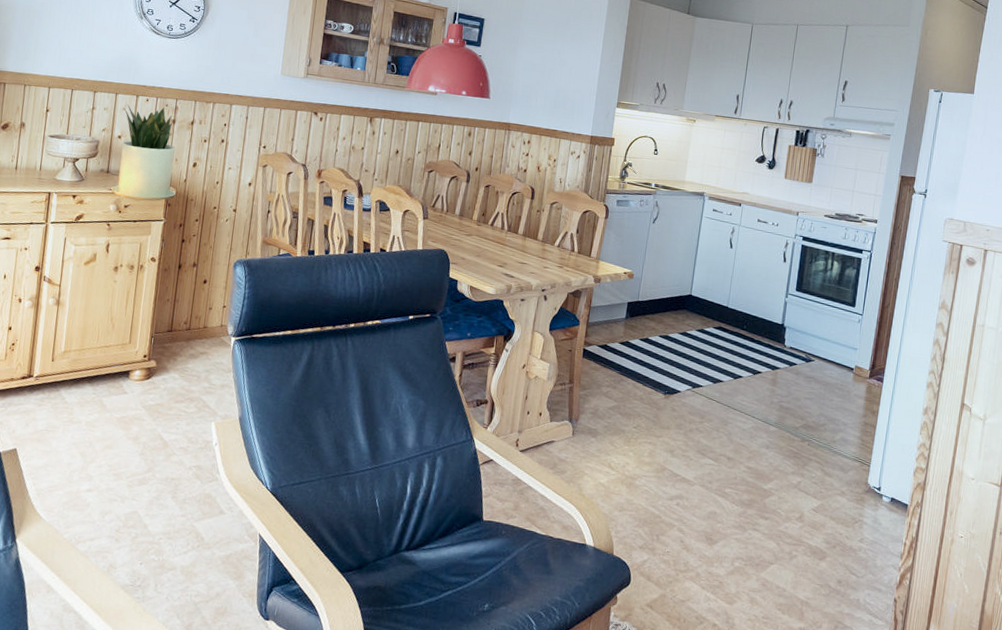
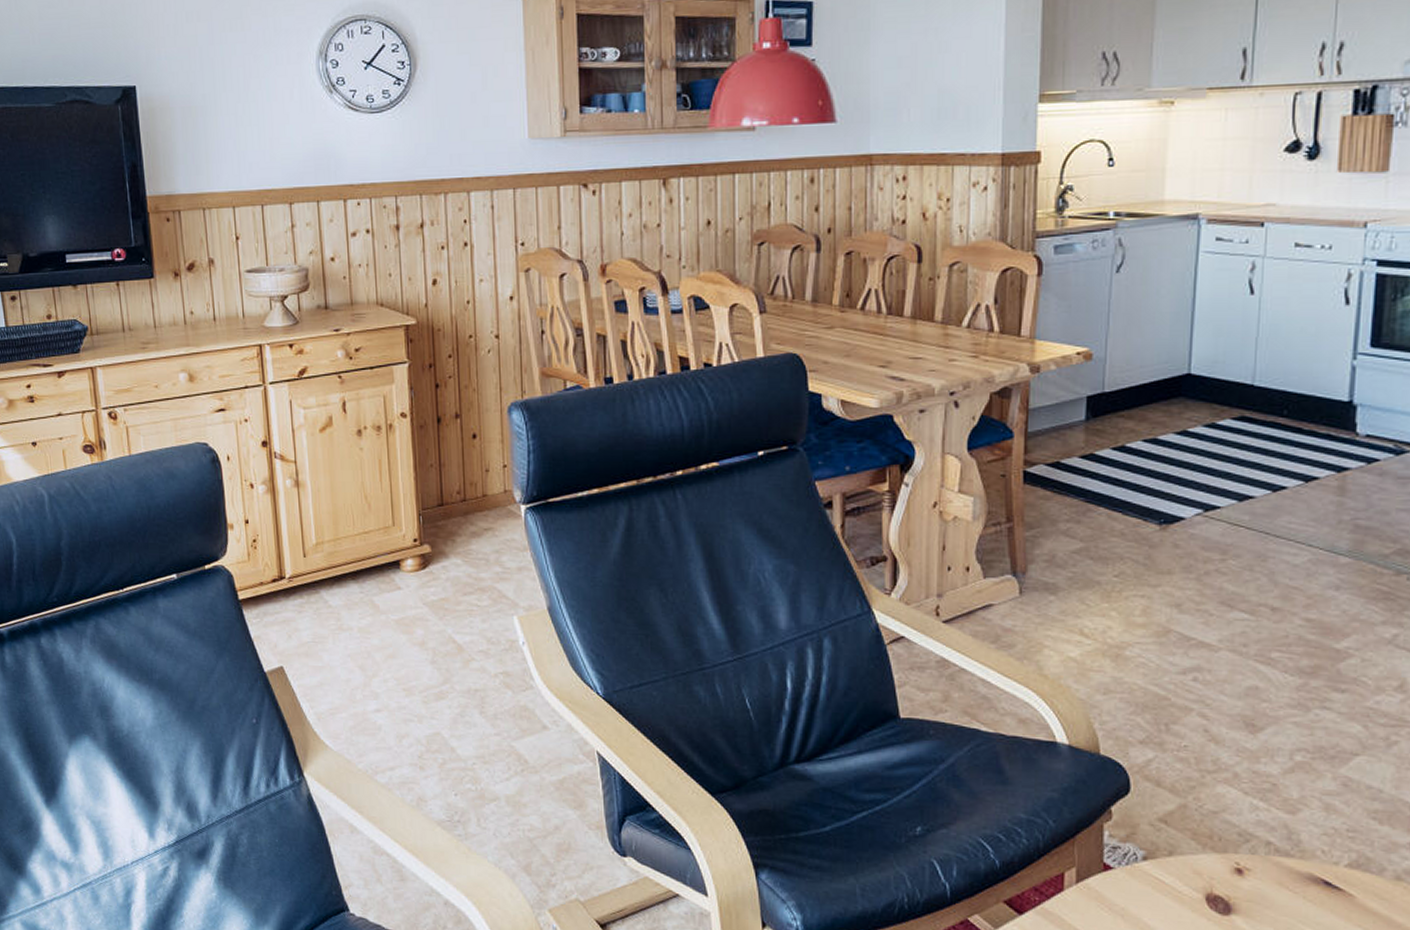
planter: present [110,104,176,201] -> none [332,210,416,340]

